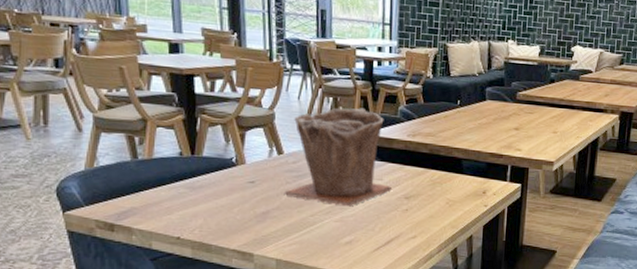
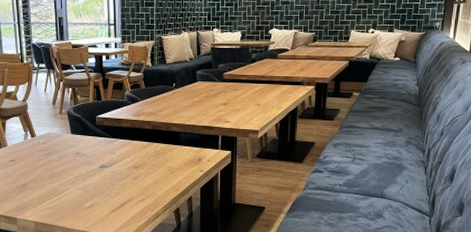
plant pot: present [284,107,393,207] -> none [37,95,124,177]

